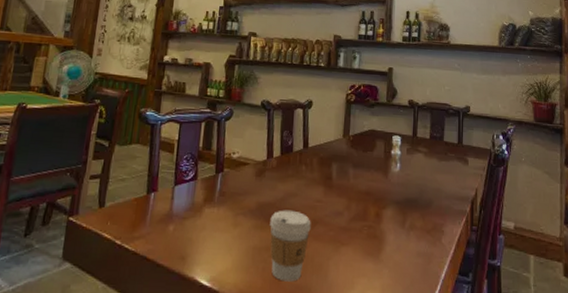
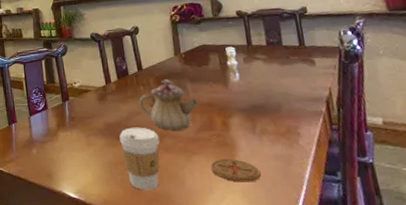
teapot: none [298,161,356,218] -> present [139,79,198,131]
coaster: none [357,252,402,279] -> present [210,159,261,182]

